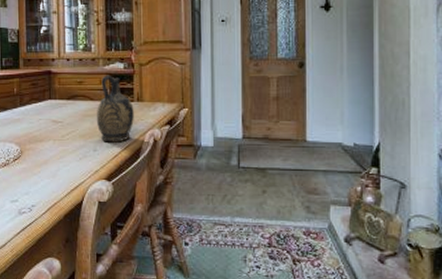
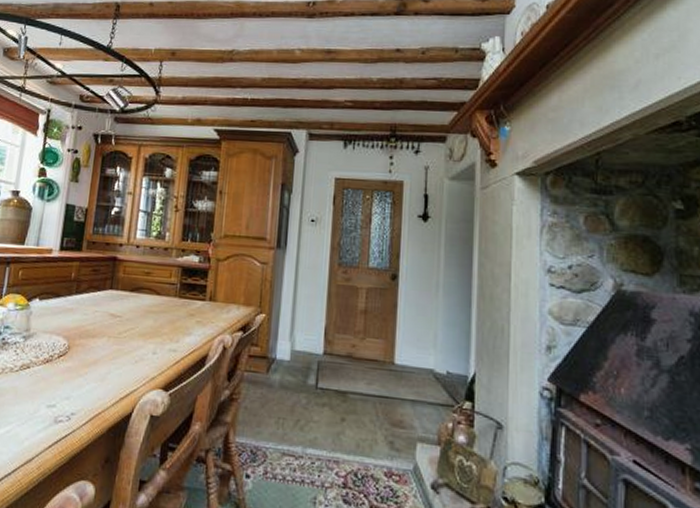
ceramic jug: present [96,75,134,143] -> none [160,267,205,347]

